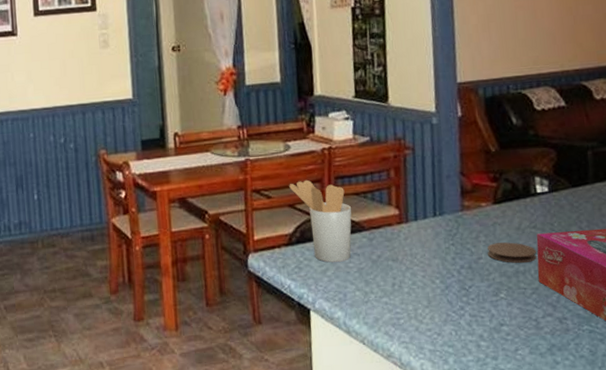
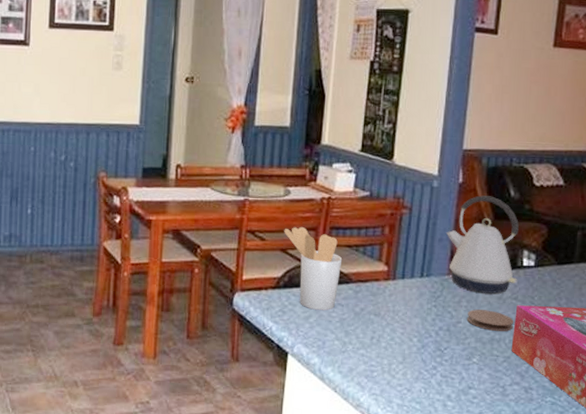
kettle: none [452,126,534,226] -> present [446,195,519,294]

